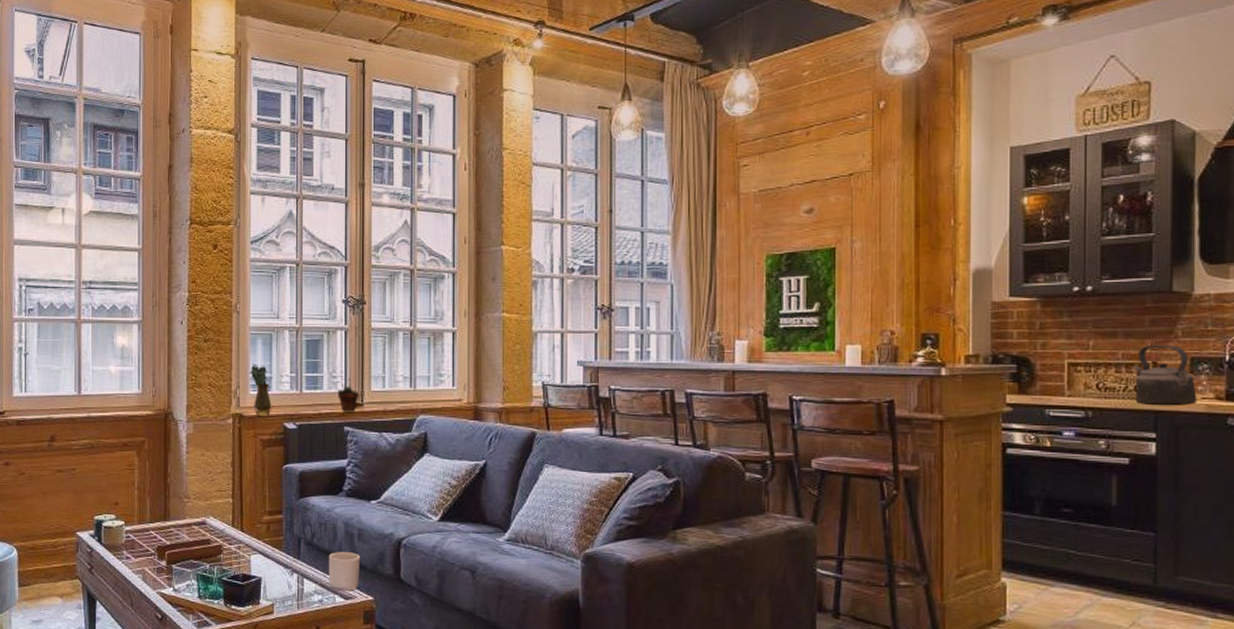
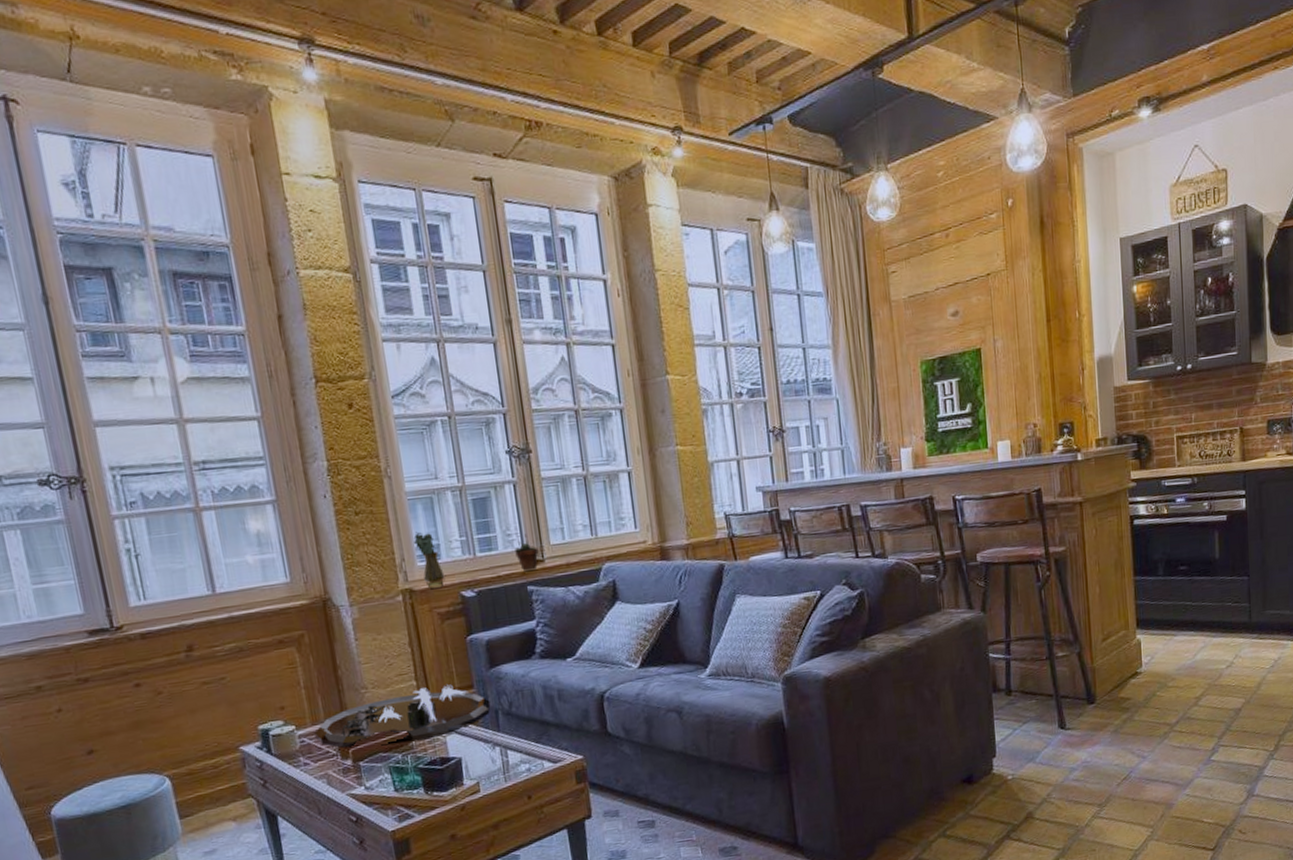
decorative tray: none [139,506,295,555] -> present [314,684,491,749]
mug: present [328,552,361,592] -> none [529,714,567,757]
kettle: present [1133,345,1197,406] -> none [1226,411,1273,467]

